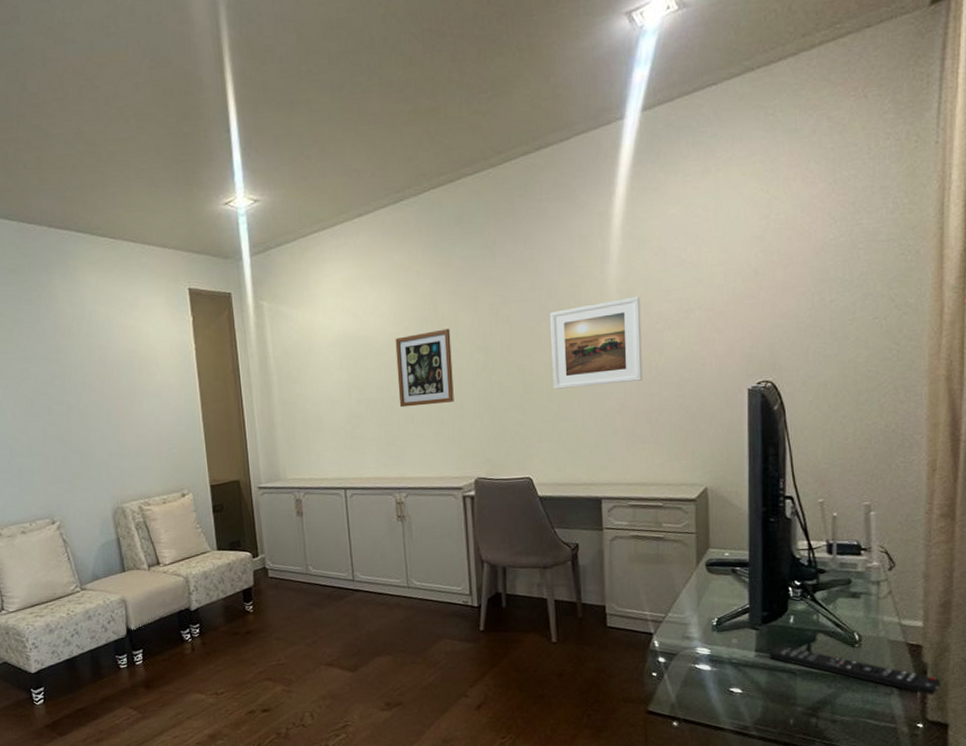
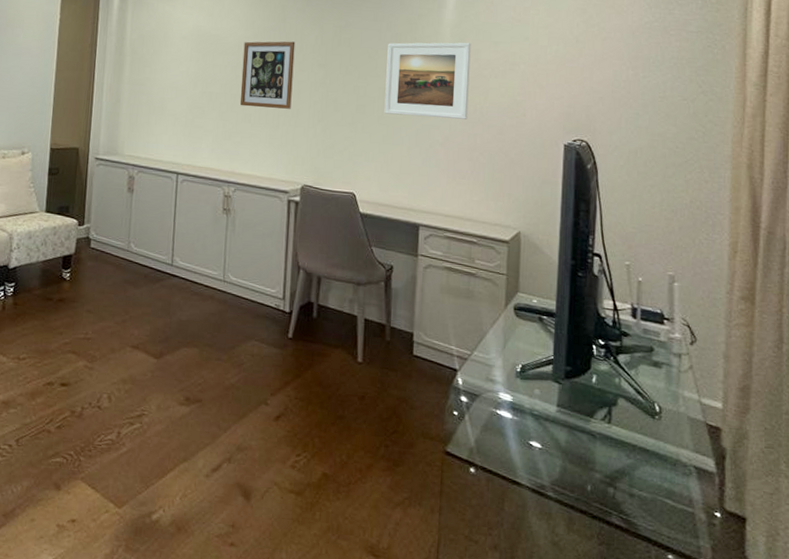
remote control: present [768,645,941,696] -> none [569,403,739,484]

